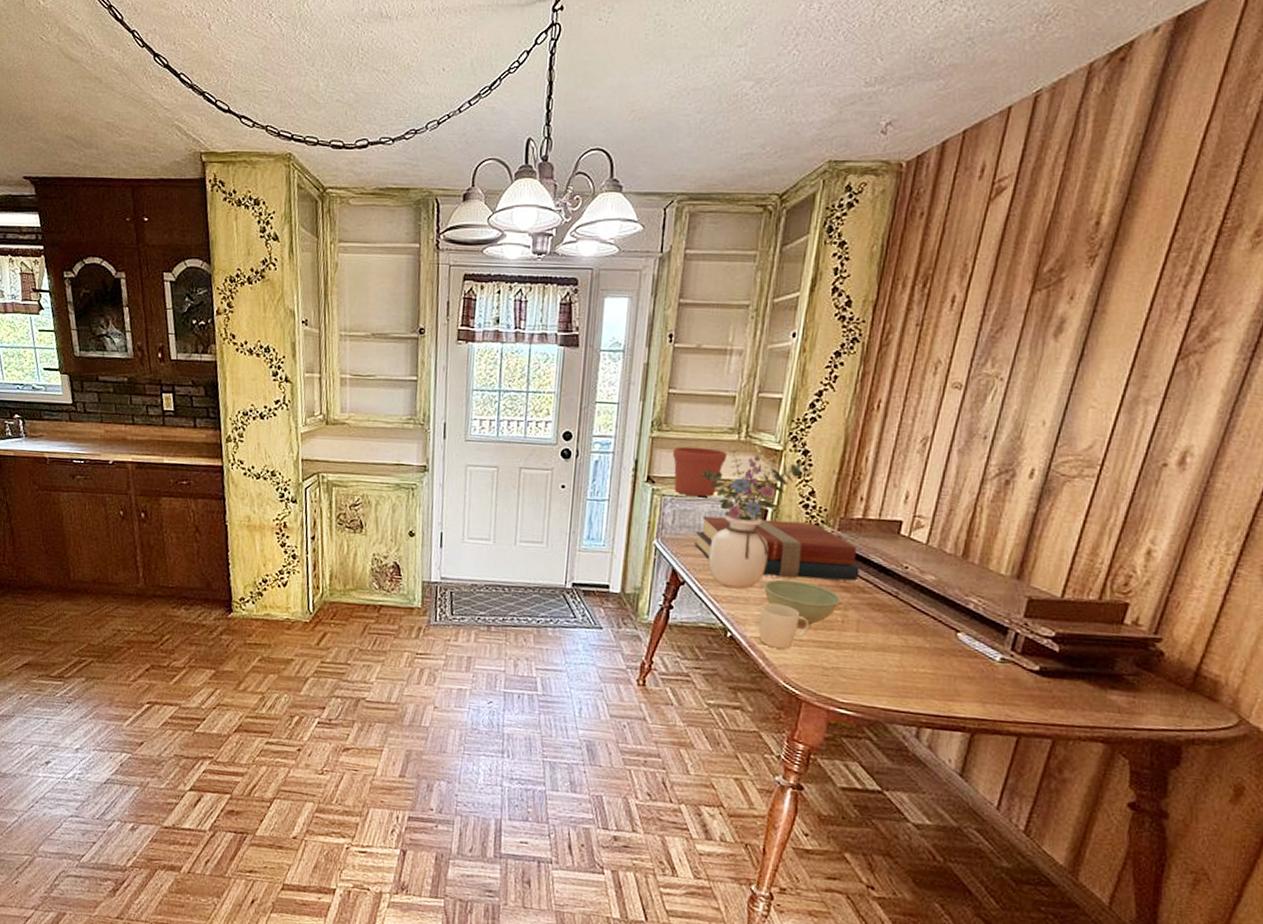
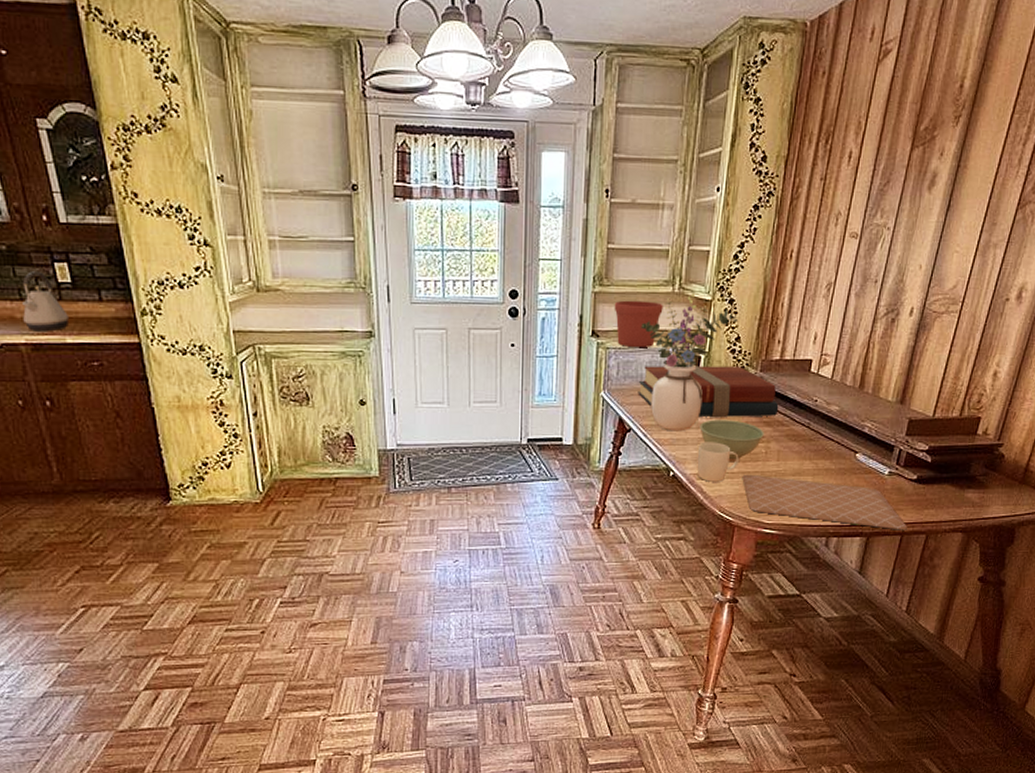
kettle: none [132,400,168,453] -> present [22,271,69,332]
placemat: none [812,643,1026,731] -> present [742,474,907,530]

